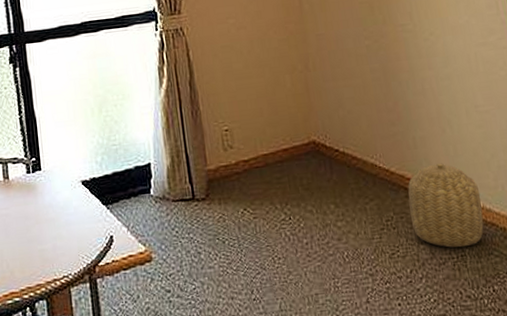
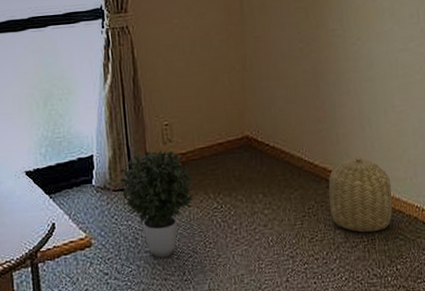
potted plant: none [180,157,260,275] -> present [120,150,195,258]

